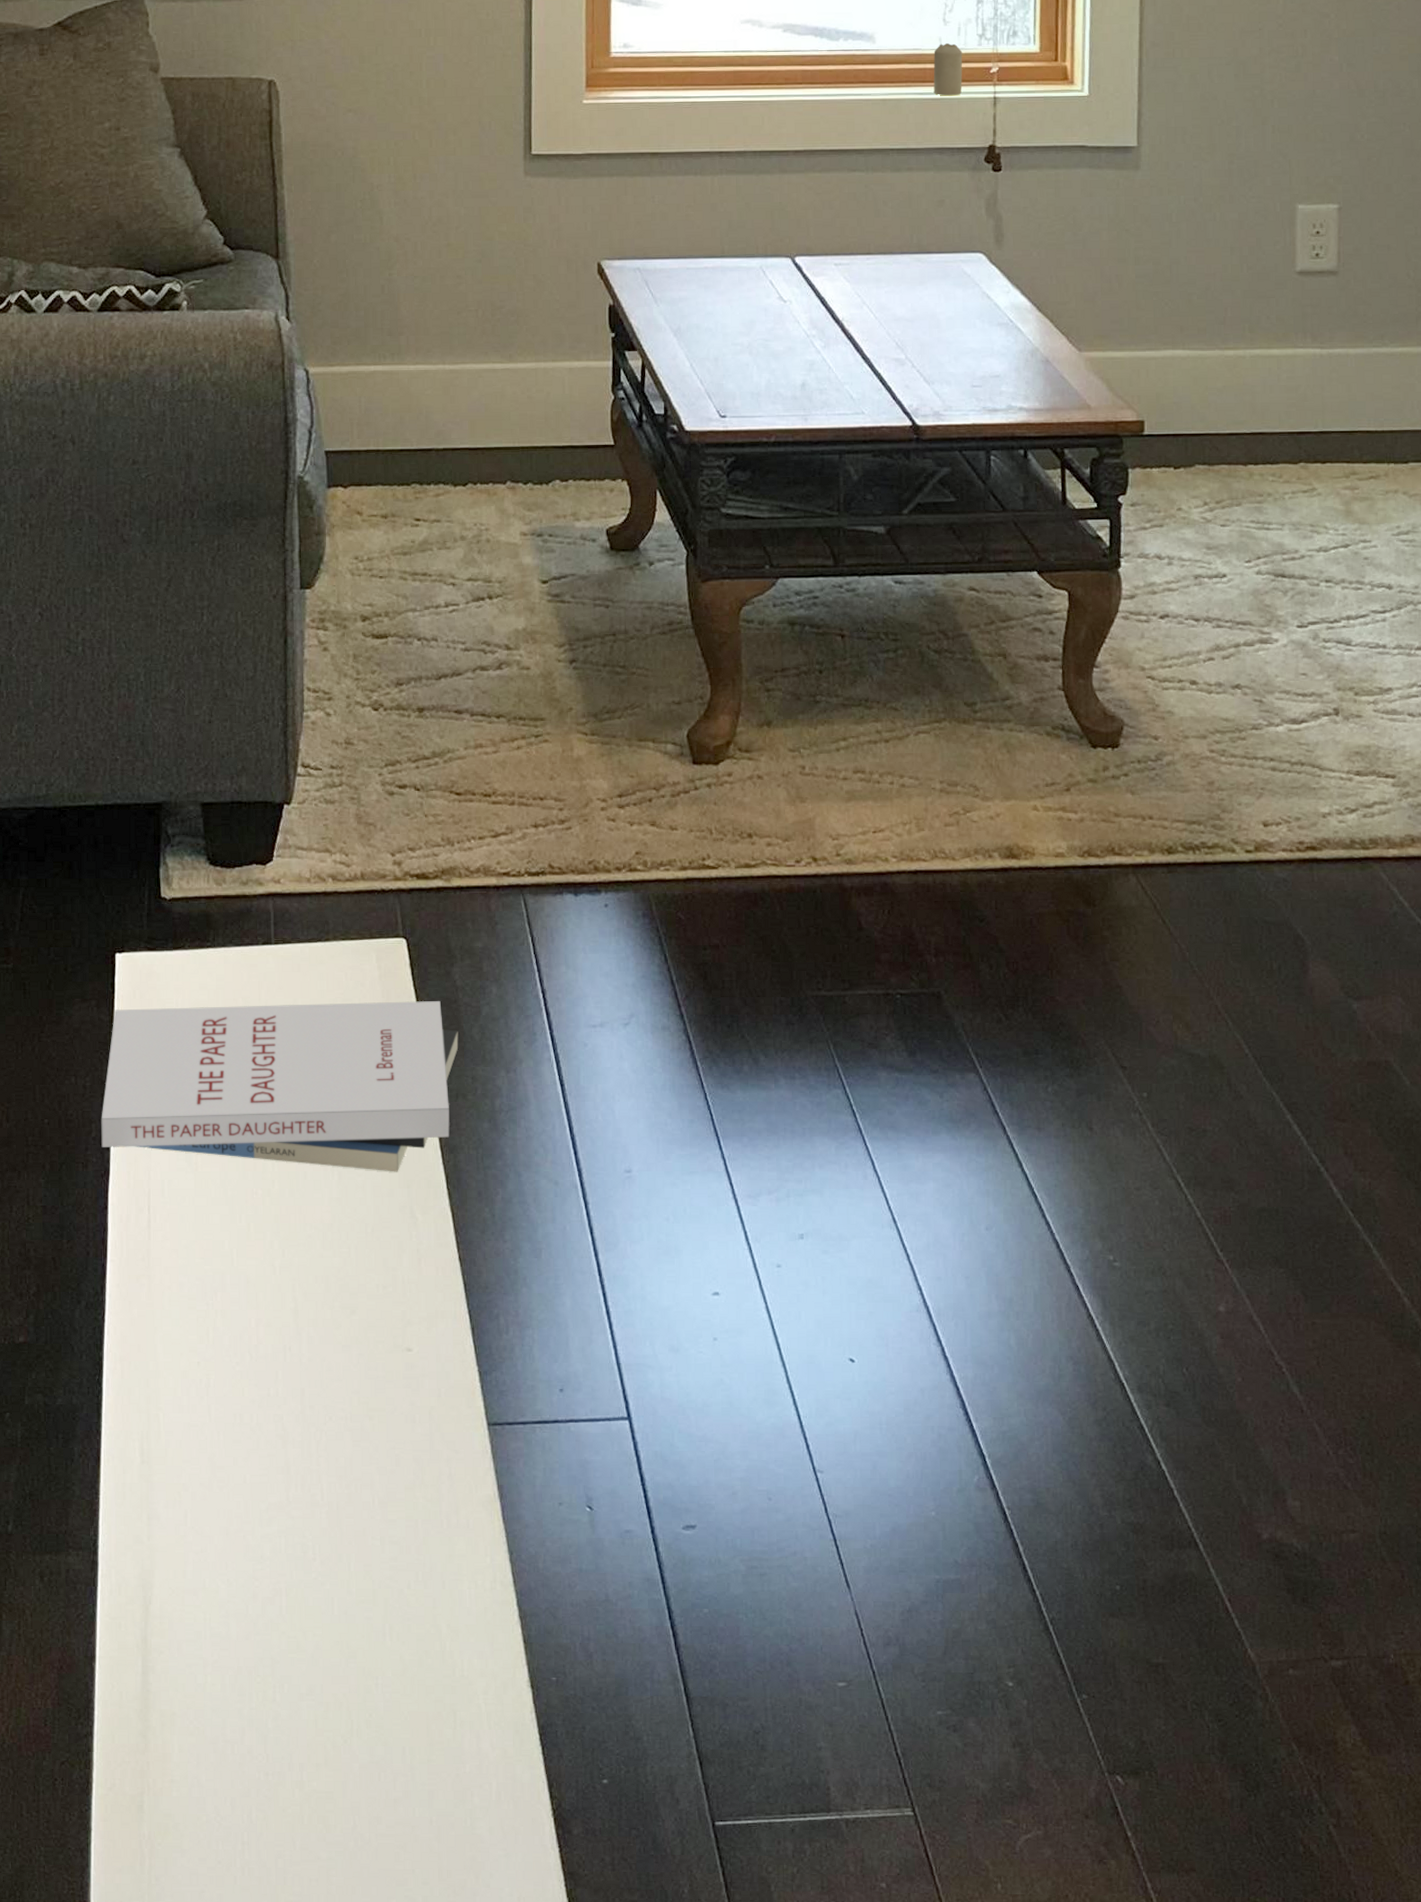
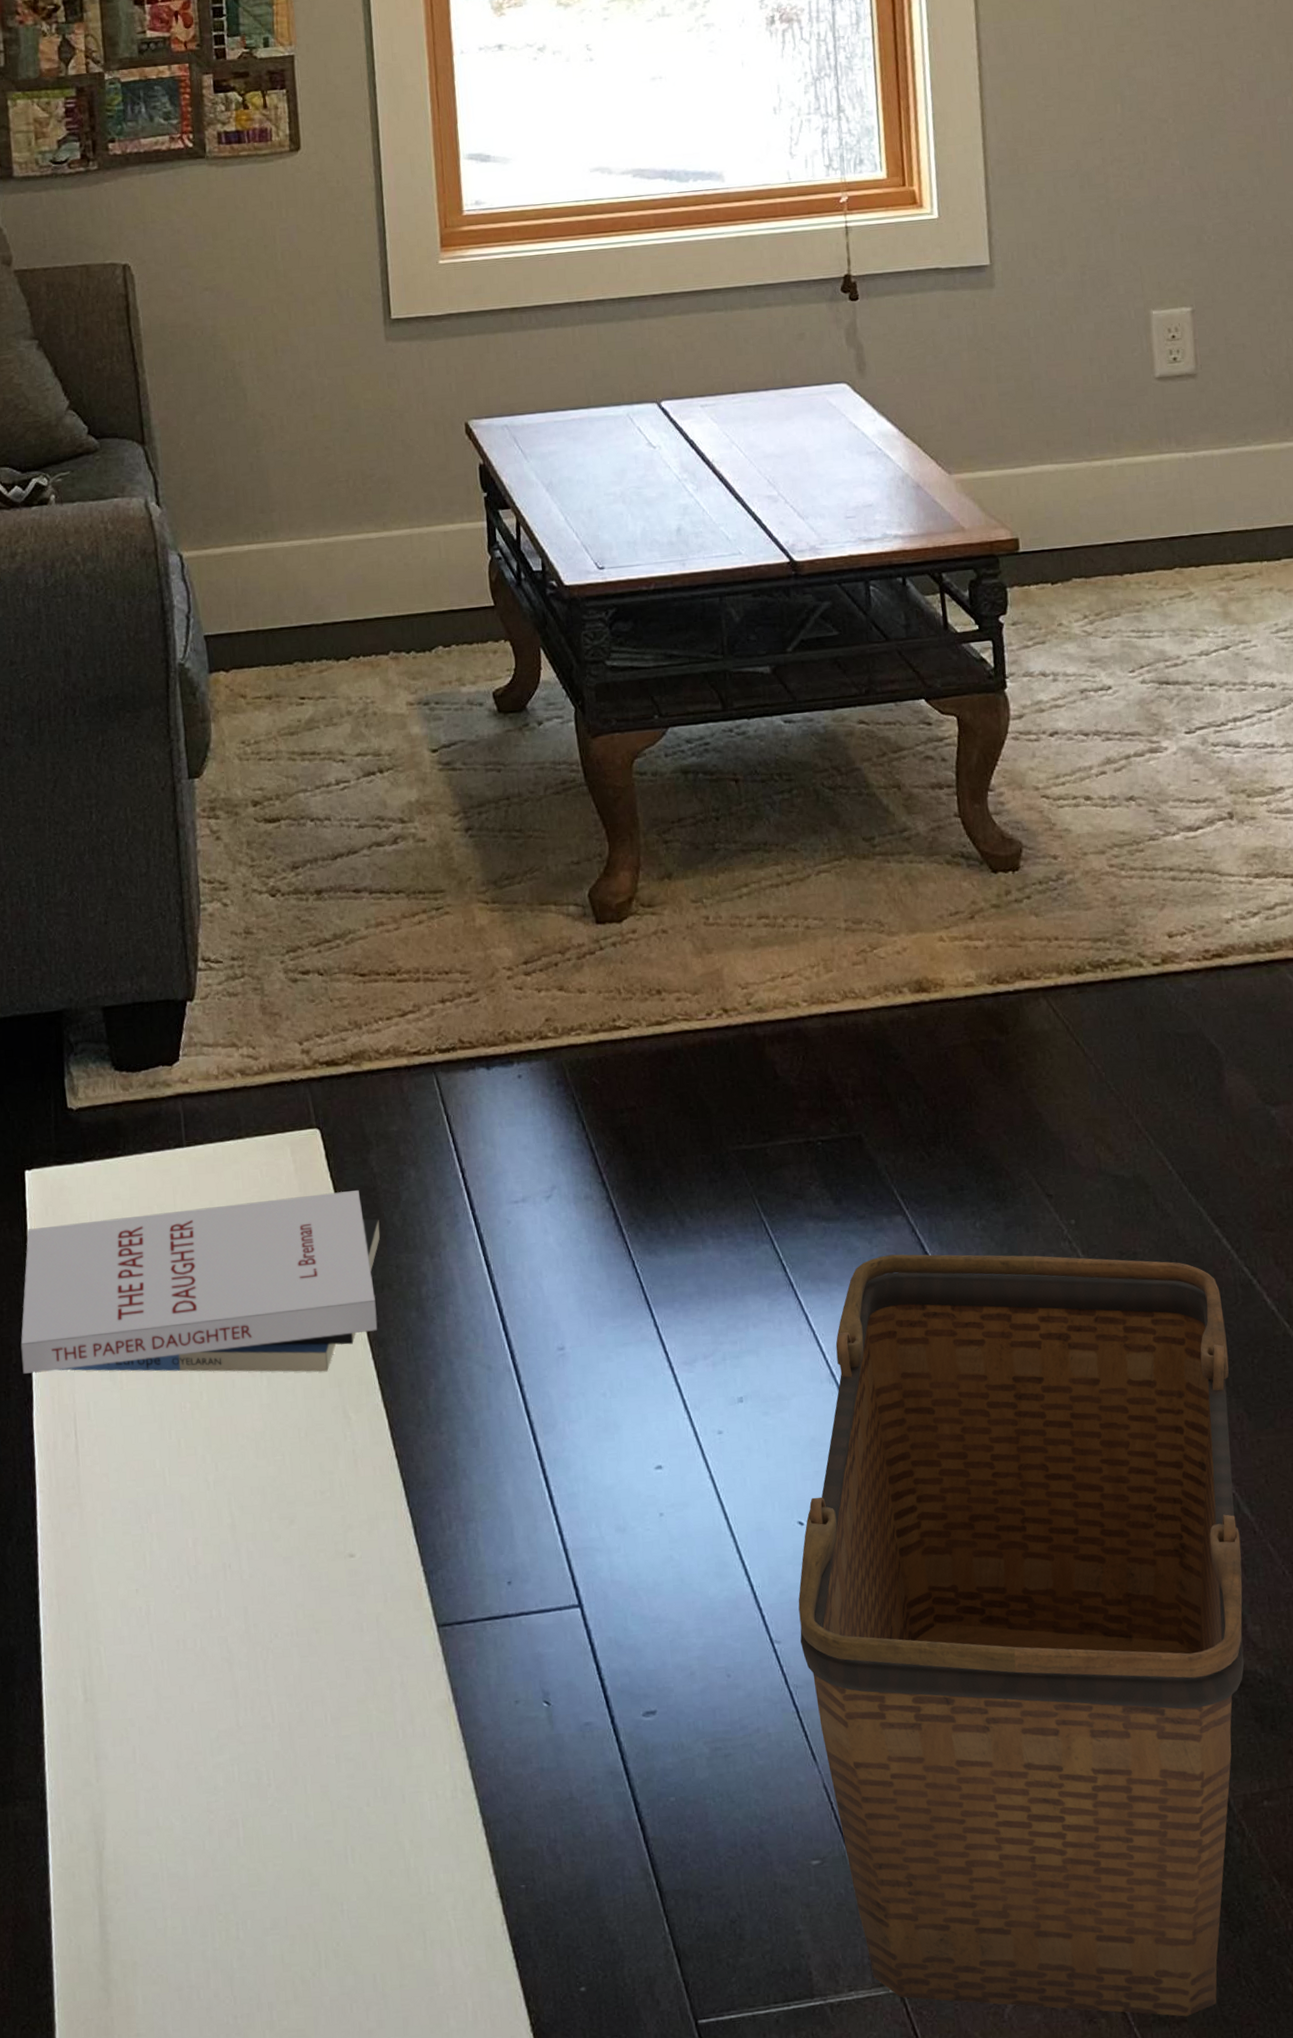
bicycle basket: none [843,1110,1290,1867] -> present [798,1254,1244,2017]
candle: present [933,43,963,96] -> none [783,176,814,229]

